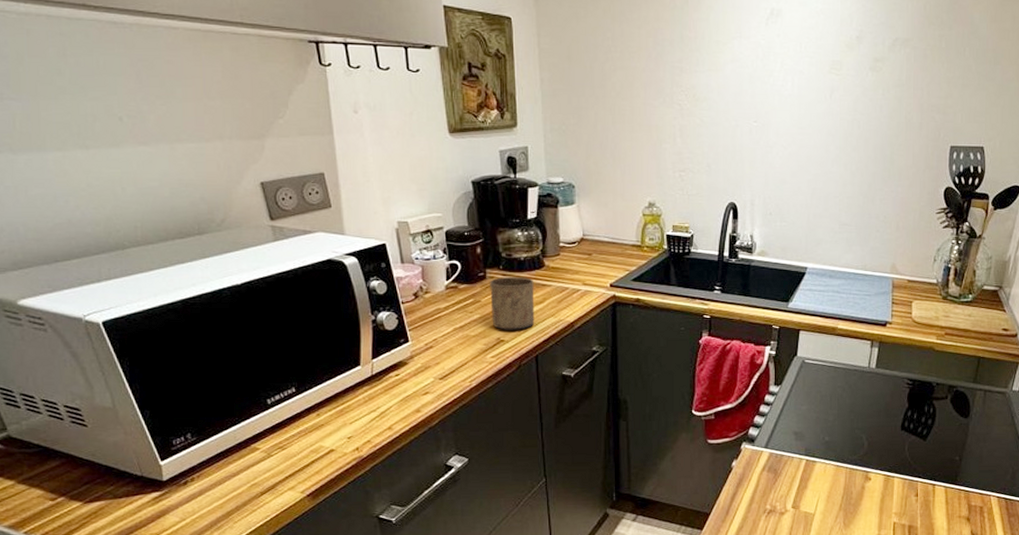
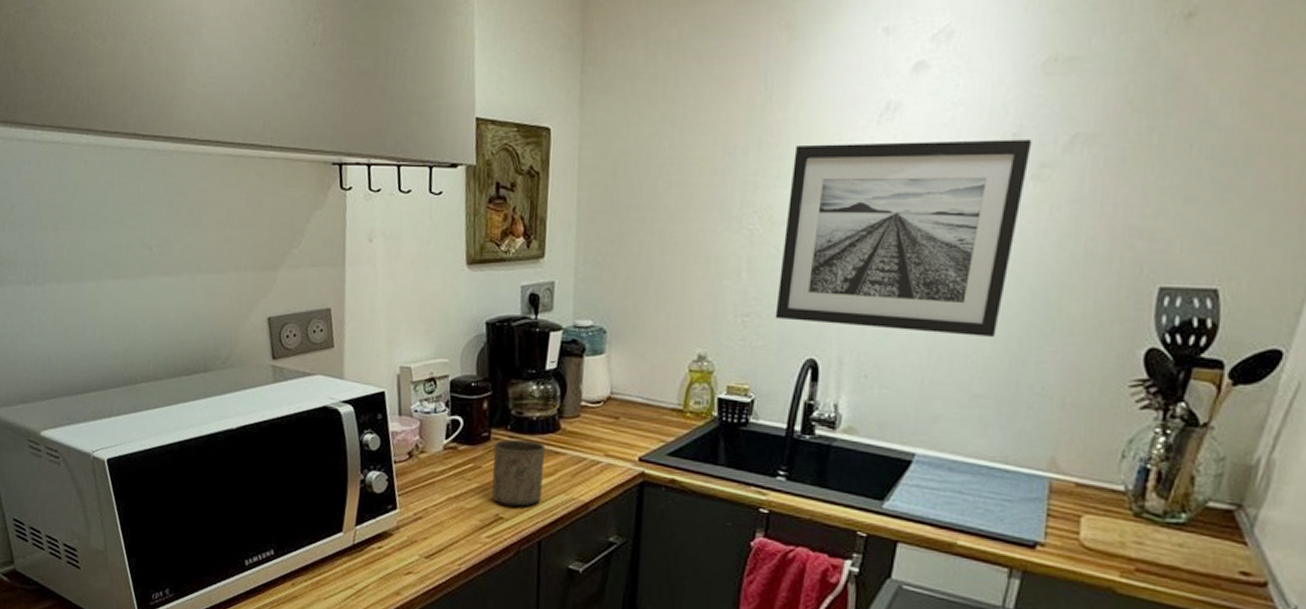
wall art: none [703,39,869,182] -> present [775,139,1032,337]

